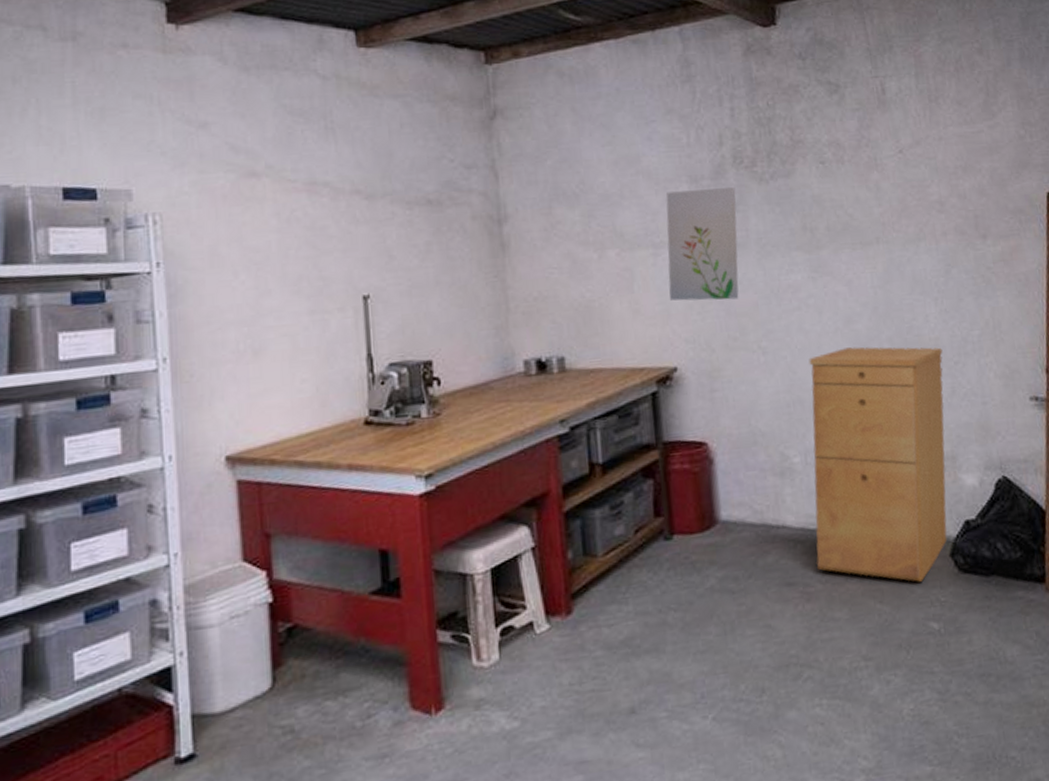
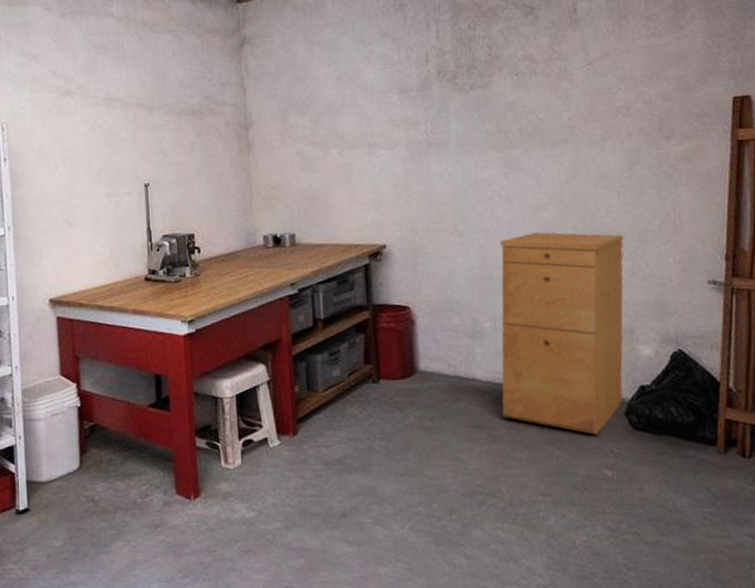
wall art: present [666,187,739,301] -> none [379,97,440,191]

